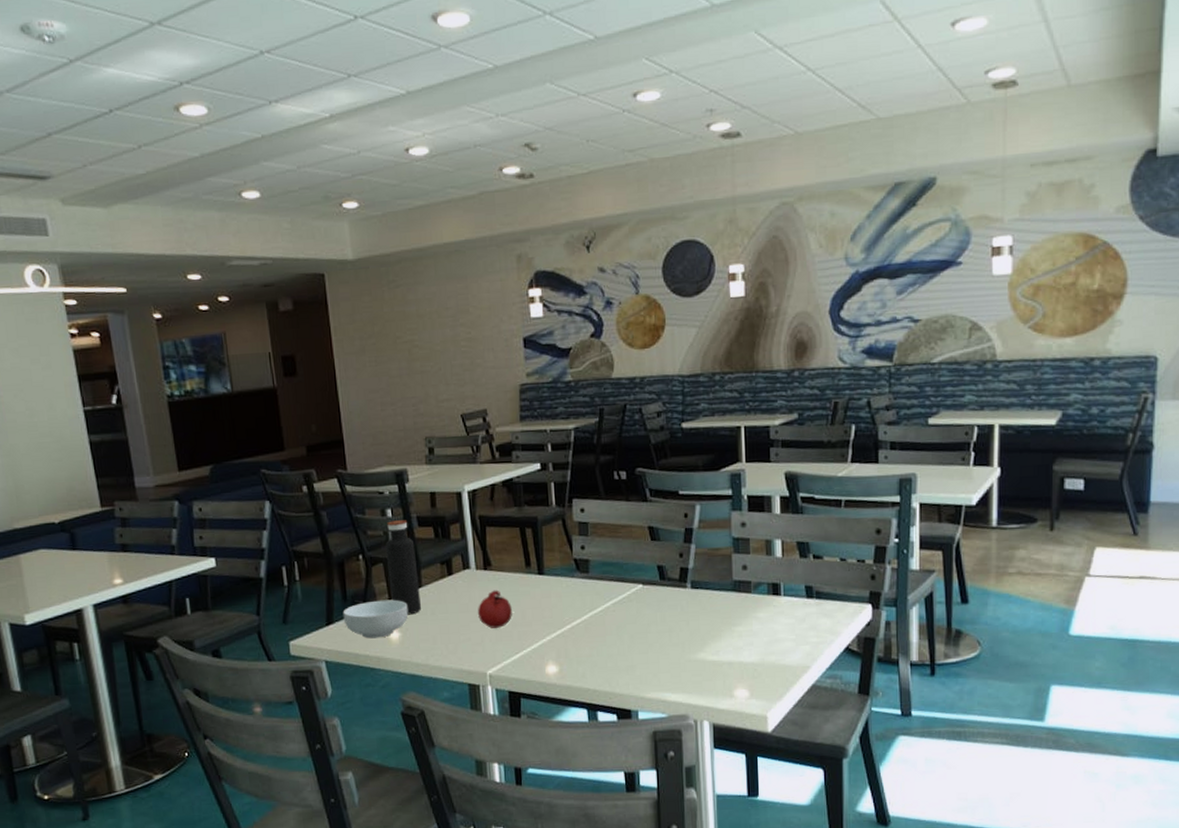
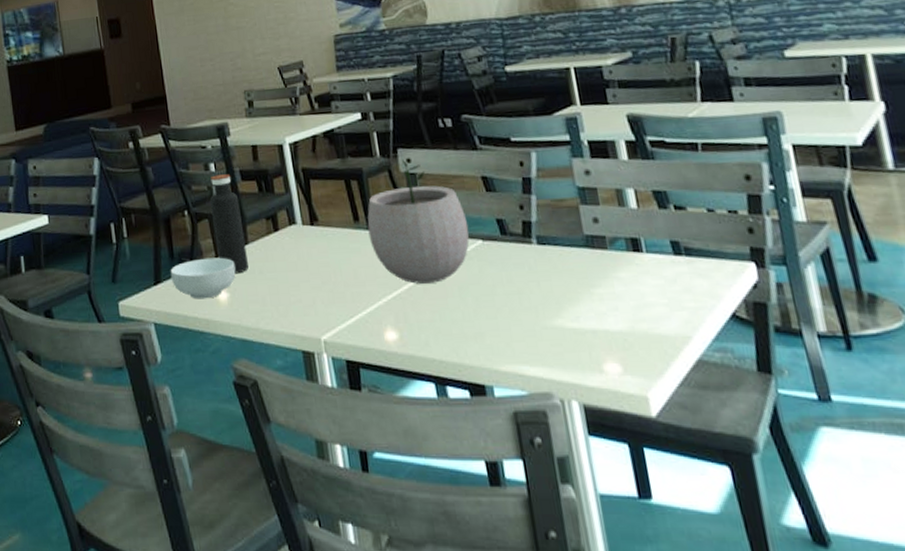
fruit: present [478,590,512,628] -> none [307,246,344,289]
plant pot: none [538,510,632,624] -> present [367,160,470,284]

